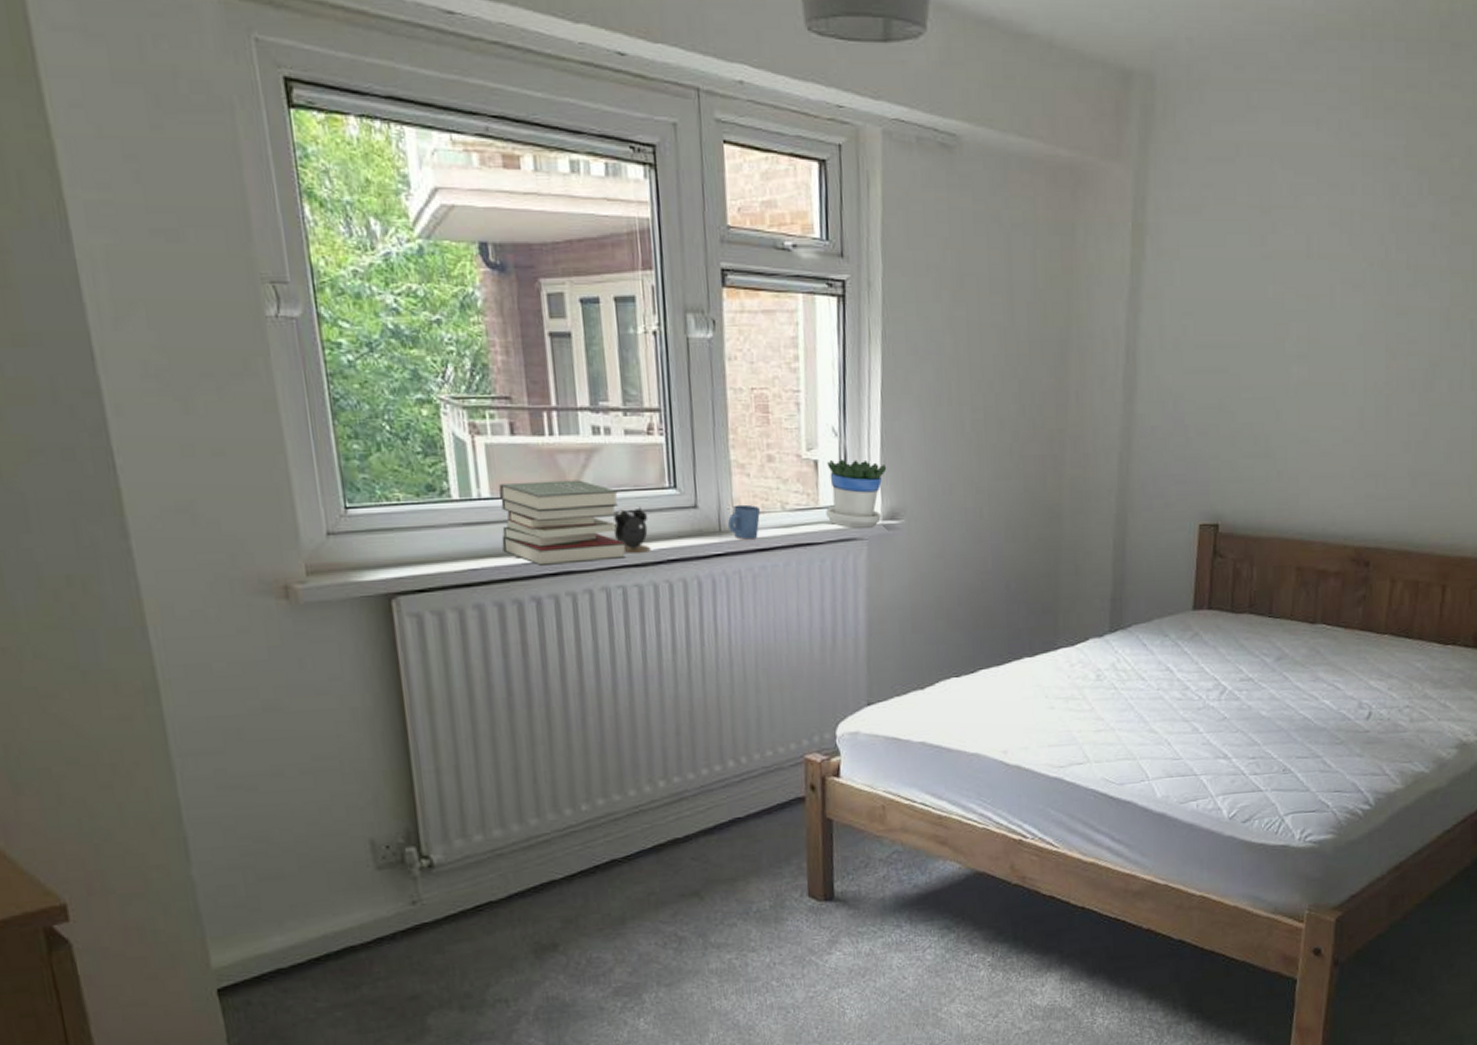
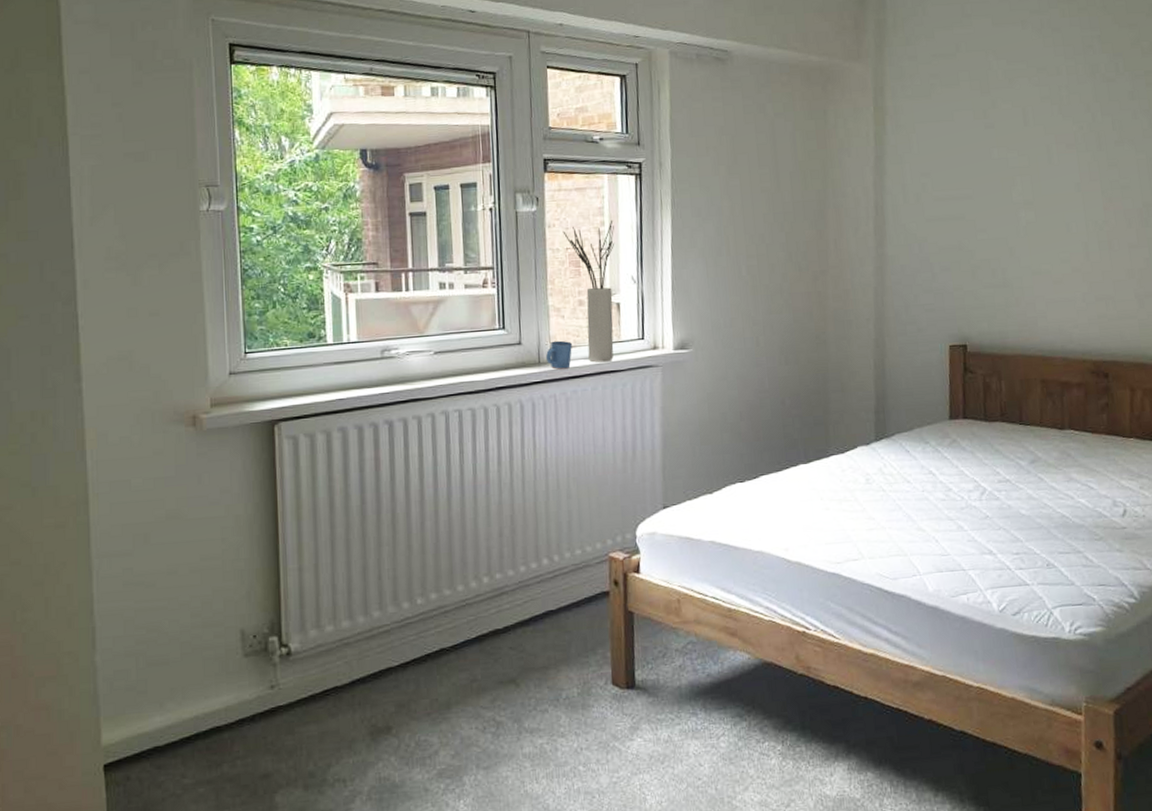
books: present [499,480,626,567] -> none [364,325,463,396]
alarm clock: present [613,505,651,555] -> none [453,344,483,384]
vase: none [746,353,812,533] -> present [562,219,615,363]
flowerpot: present [826,458,887,530] -> none [627,301,677,358]

